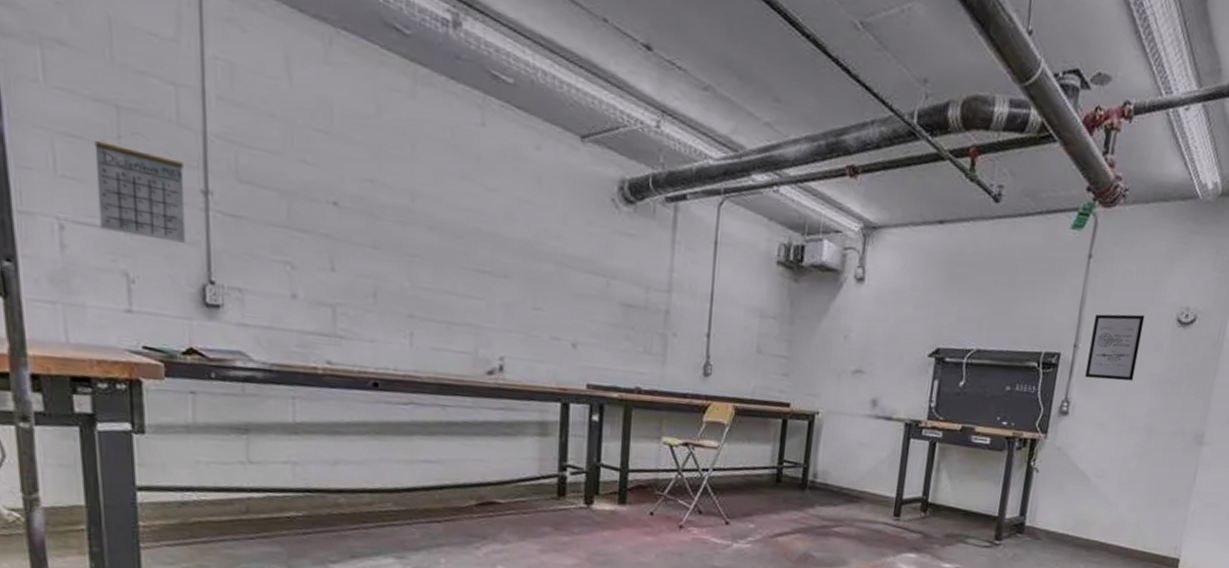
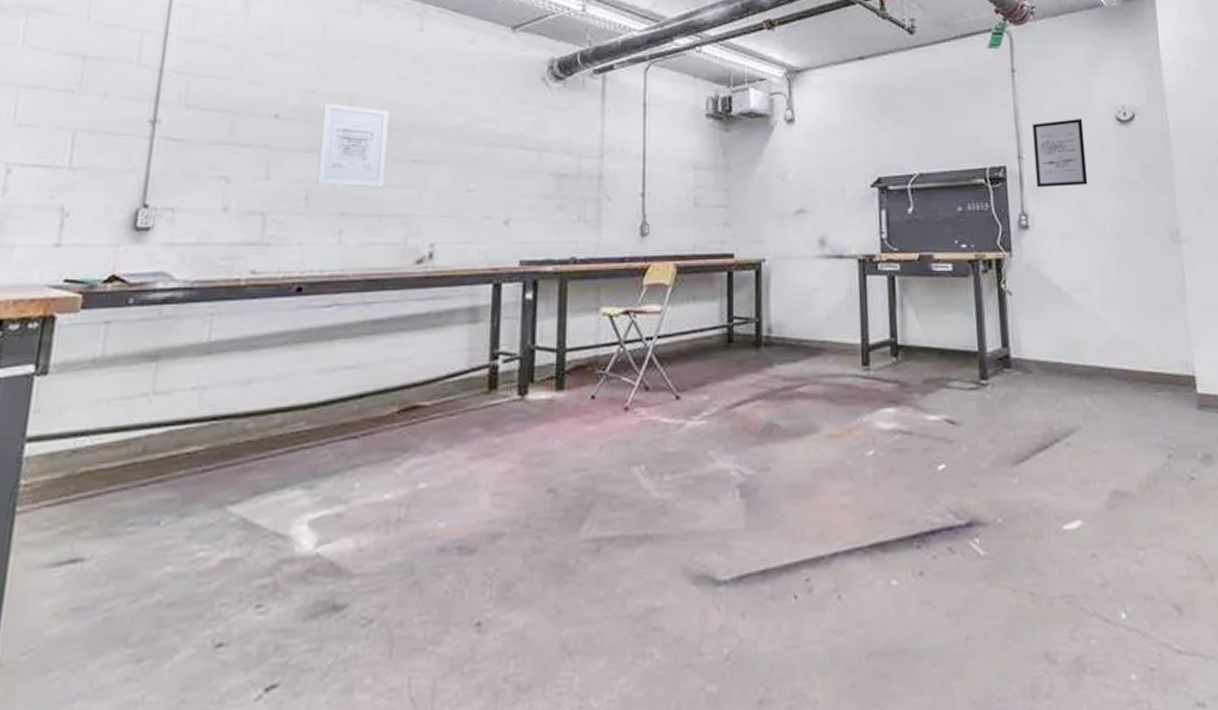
calendar: present [94,140,186,243] -> none [45,88,137,171]
wall art: none [384,195,454,294] -> present [317,103,390,187]

